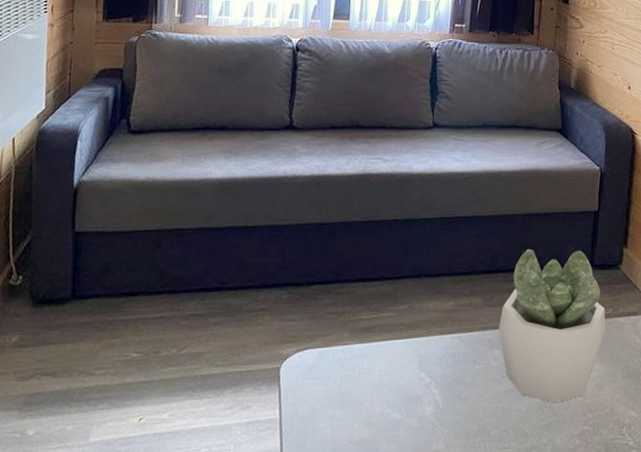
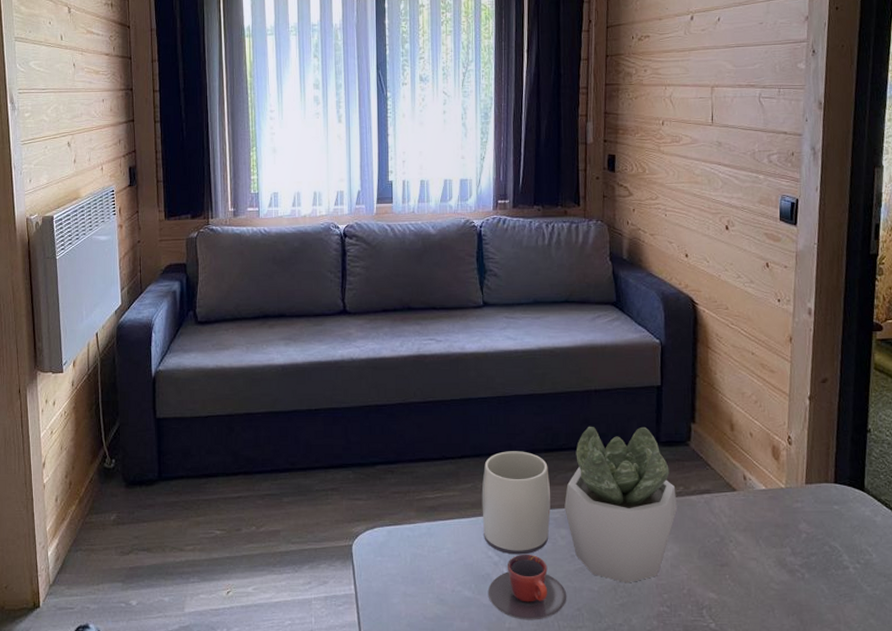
mug: none [416,272,487,376] -> present [481,451,551,555]
teacup: none [417,375,495,442] -> present [487,554,567,620]

